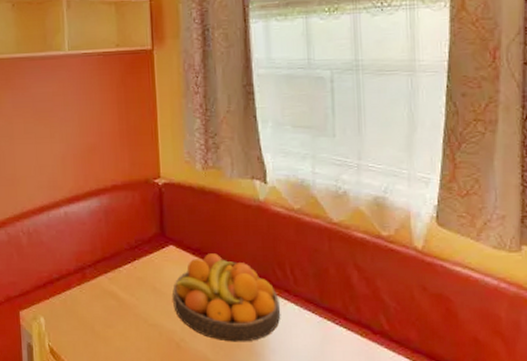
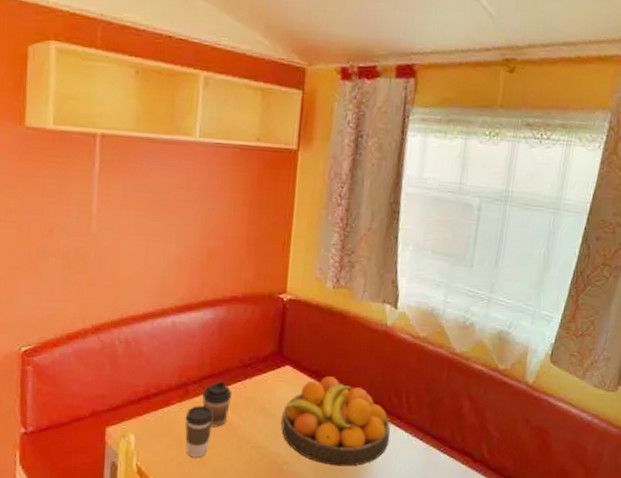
coffee cup: none [85,288,110,337] -> present [185,406,213,458]
coffee cup: none [98,263,125,307] -> present [202,380,233,427]

